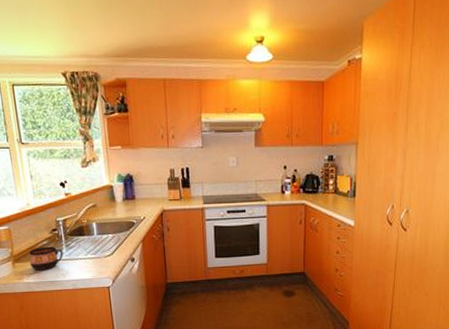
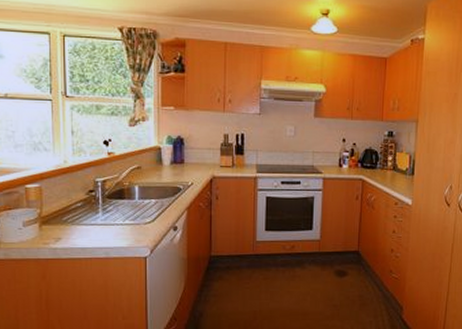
cup: present [29,246,63,271] -> none [59,208,98,235]

